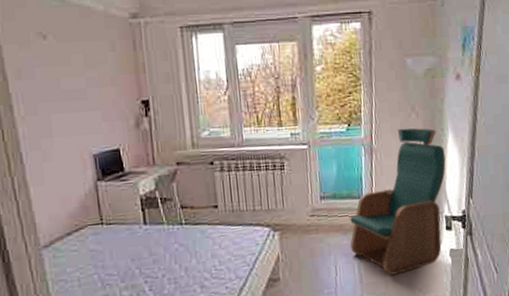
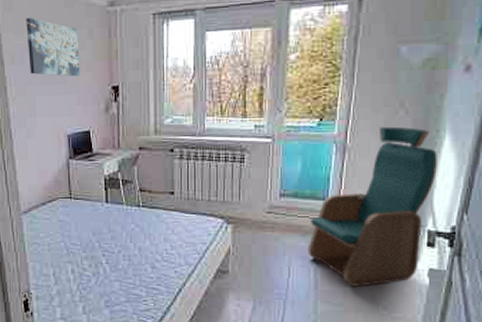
wall art: none [33,29,104,92] -> present [26,18,80,77]

